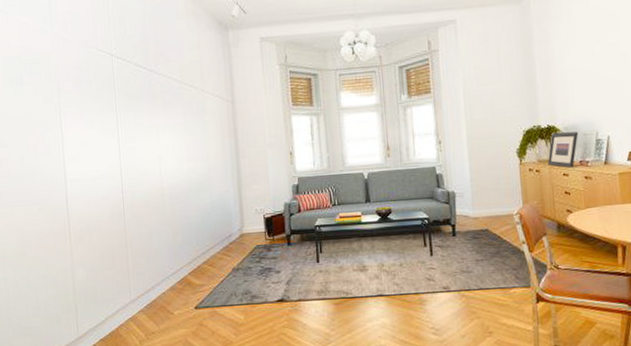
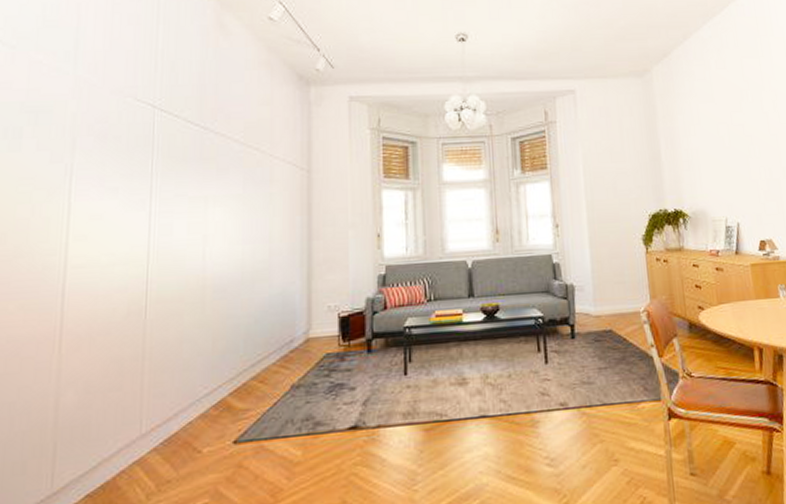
picture frame: present [547,131,579,168] -> none [675,217,708,258]

